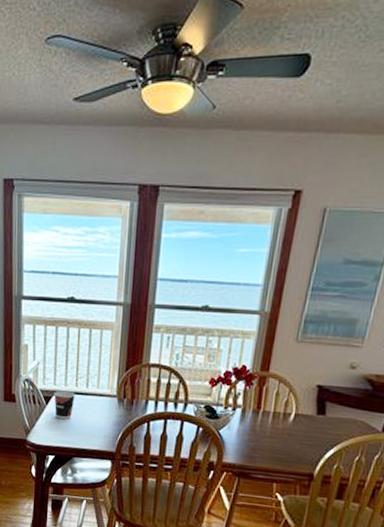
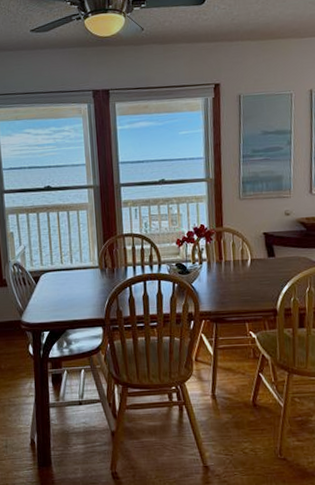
cup: present [54,390,75,419] -> none [42,269,62,295]

